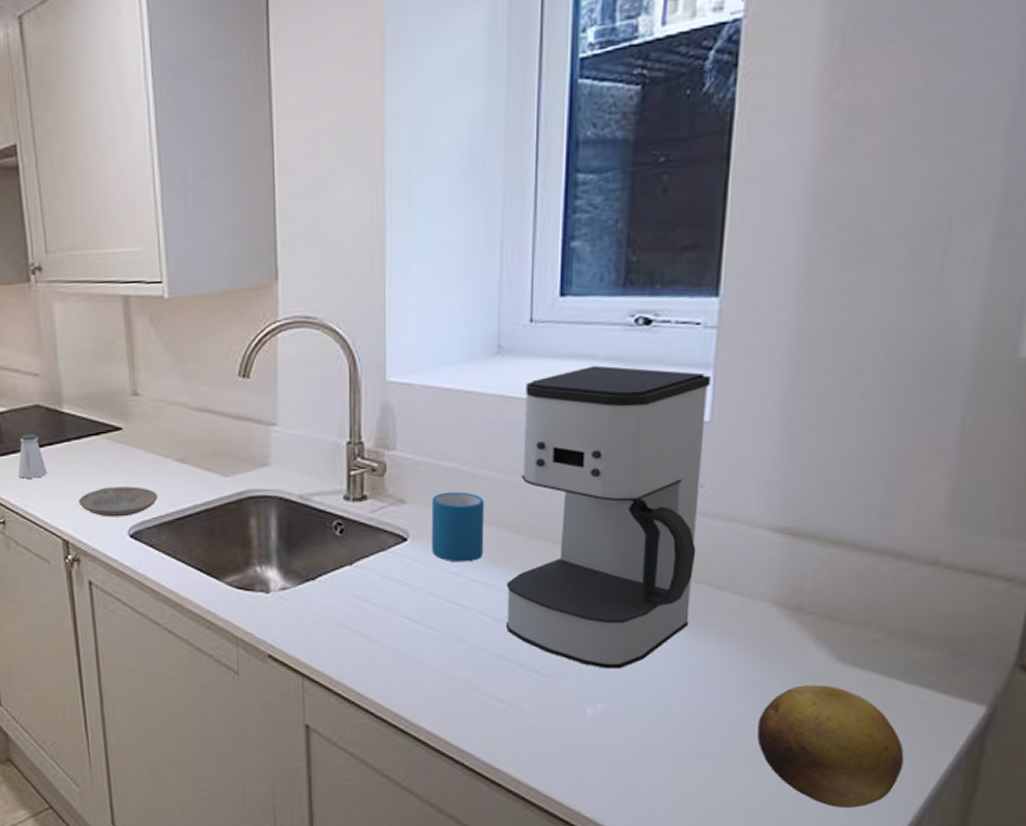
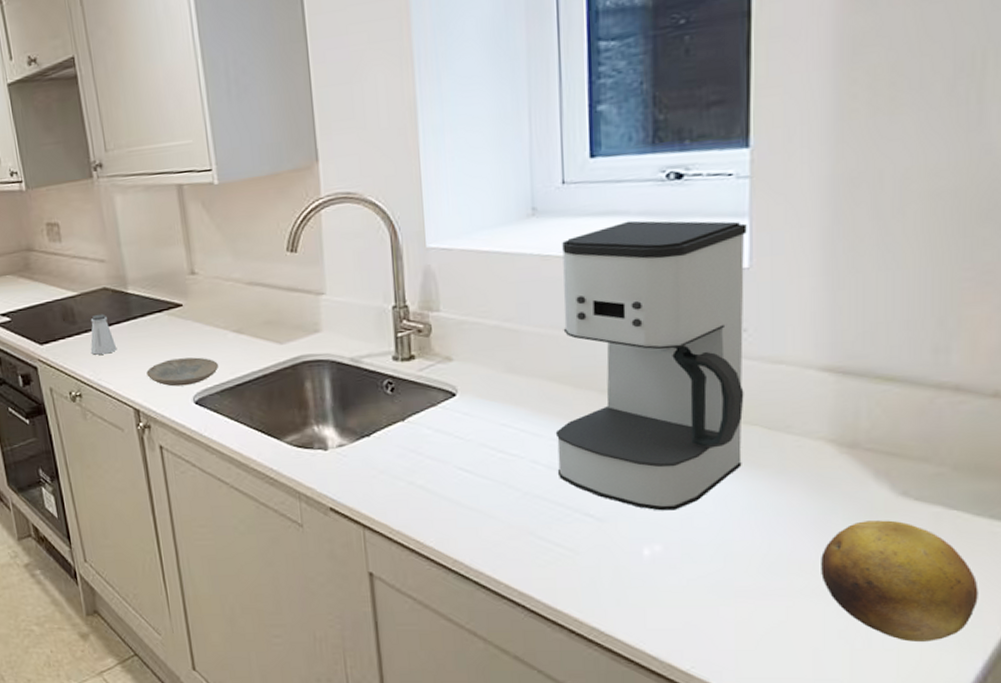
mug: present [431,491,485,562] -> none [478,347,531,414]

